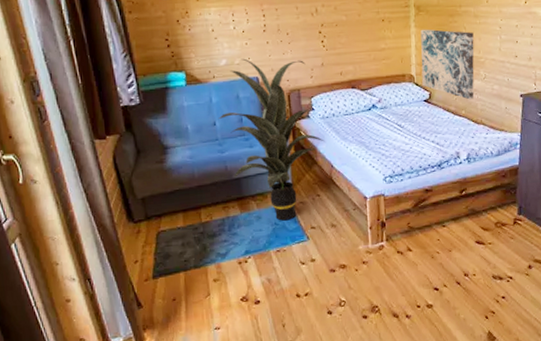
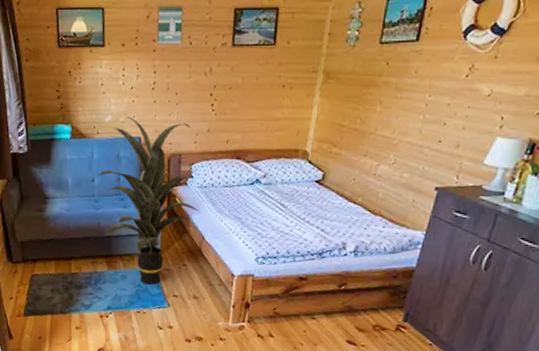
wall art: present [420,29,475,100] -> none [317,99,391,187]

